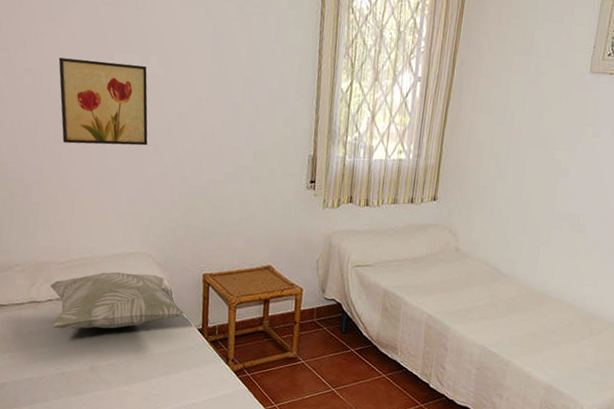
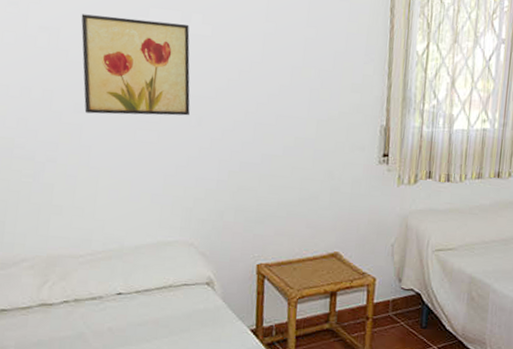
decorative pillow: present [50,272,185,329] -> none [65,265,235,336]

